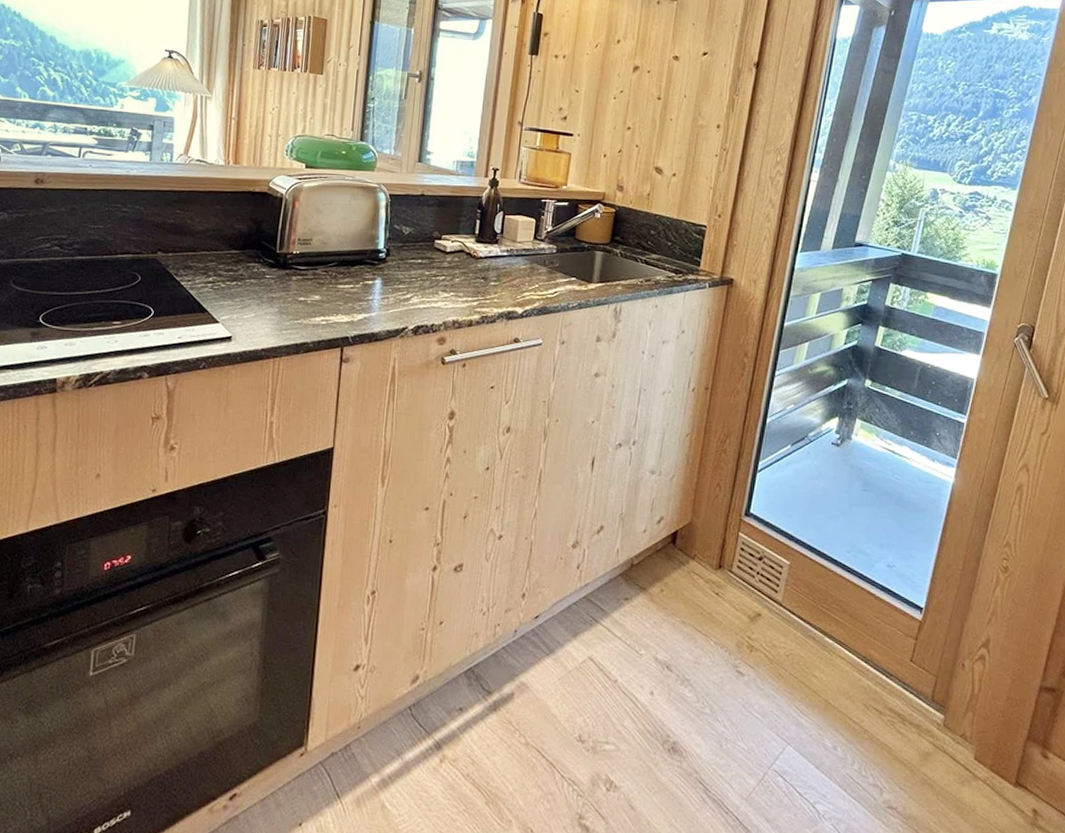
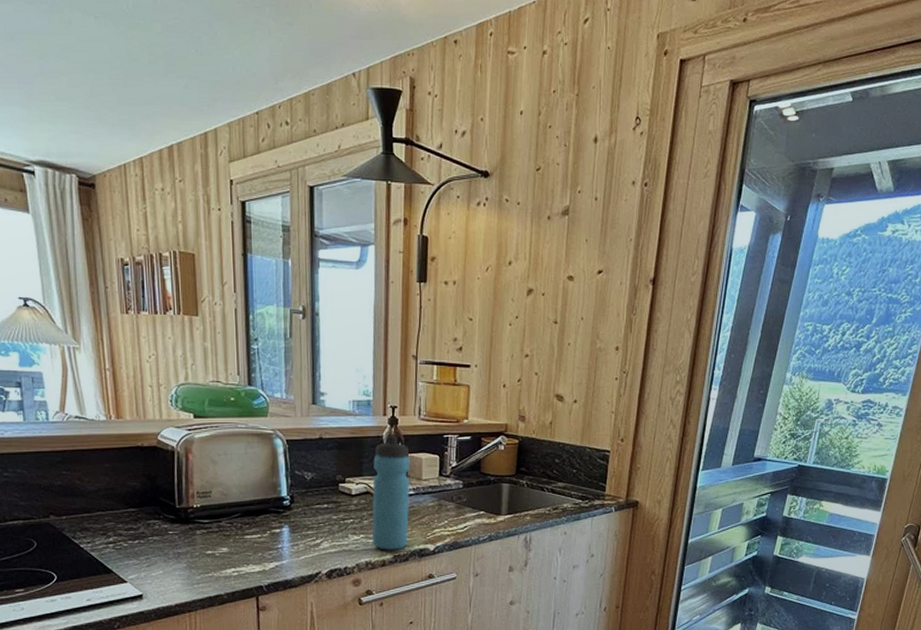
water bottle: none [462,197,507,311] -> present [372,436,410,550]

